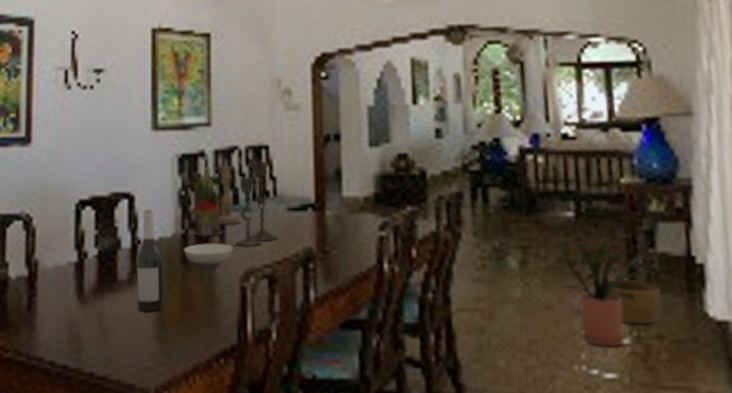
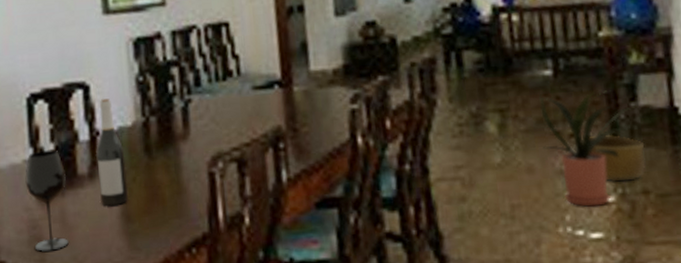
wine glass: none [68,253,106,351] -> present [25,149,69,252]
bowl: present [184,243,233,269] -> none [146,128,198,156]
flower arrangement: present [191,166,226,238] -> none [149,49,188,124]
candlestick: present [219,159,241,226] -> none [179,39,205,110]
candlestick: present [236,161,278,248] -> none [199,39,245,132]

